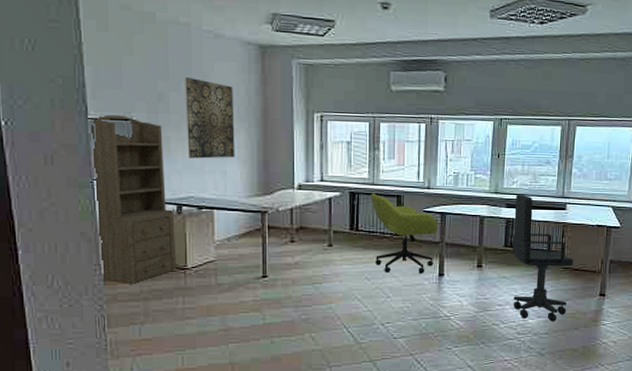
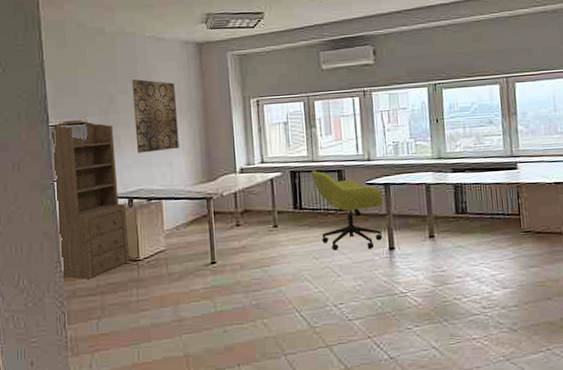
office chair: present [512,194,574,322] -> none [460,157,535,292]

